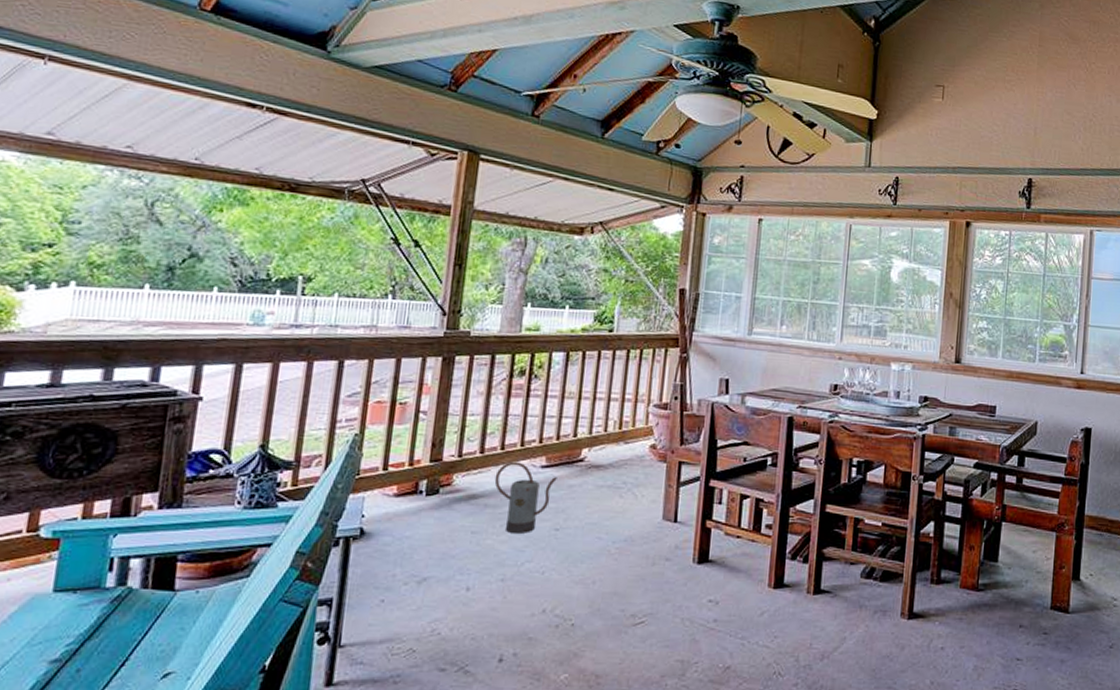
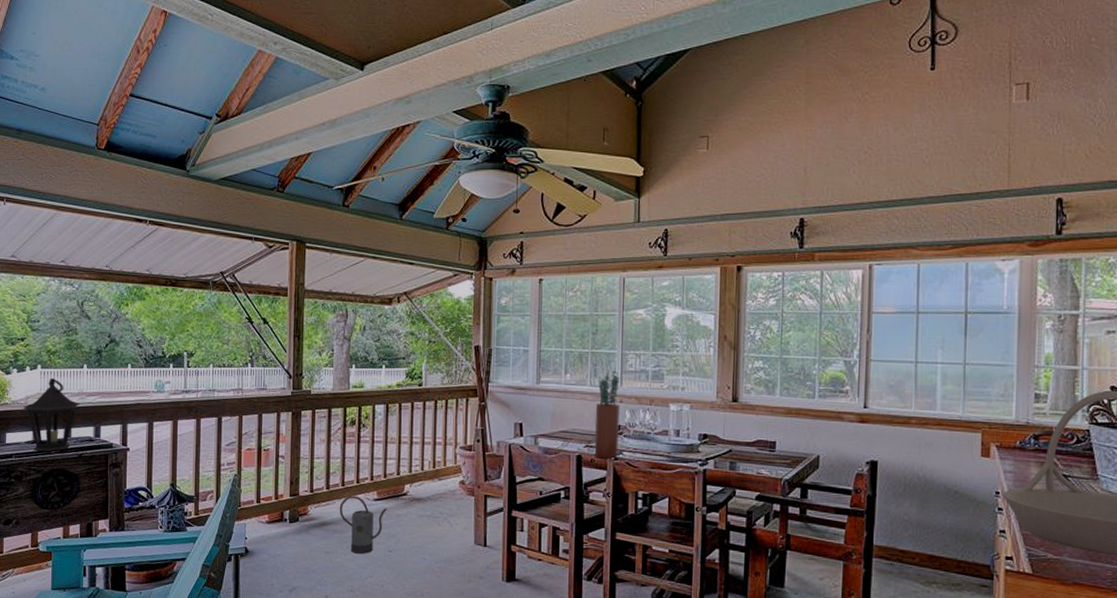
lantern: none [39,300,133,399] -> present [23,378,80,451]
vase: none [807,321,841,422] -> present [594,368,620,459]

